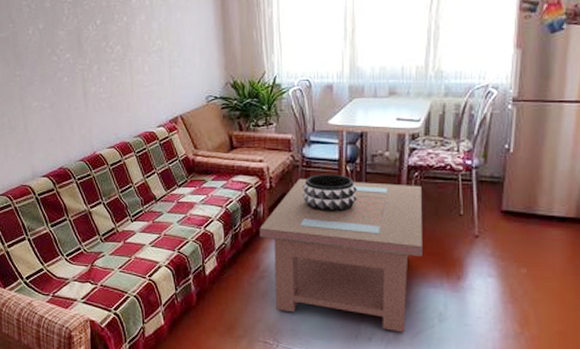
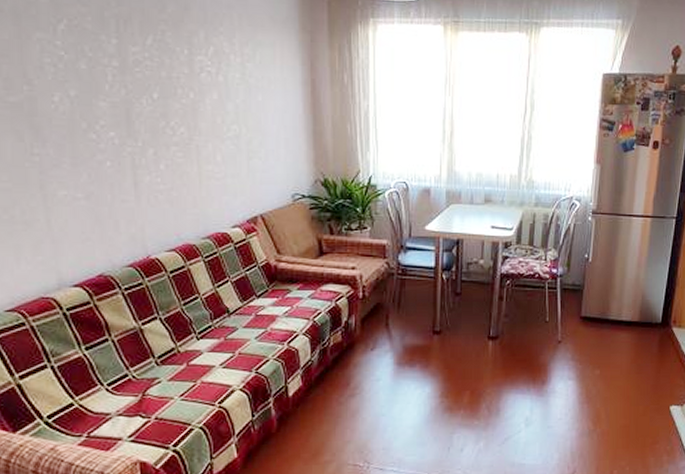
coffee table: present [259,178,422,332] -> none [350,287,512,440]
decorative bowl: present [302,174,357,212] -> none [397,282,452,322]

